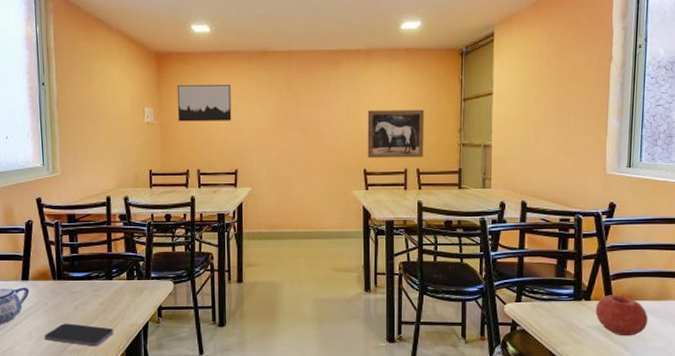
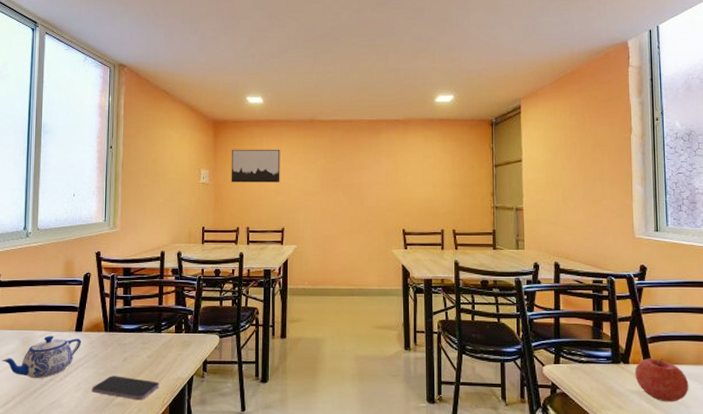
wall art: present [367,110,424,158] -> none [406,174,459,219]

